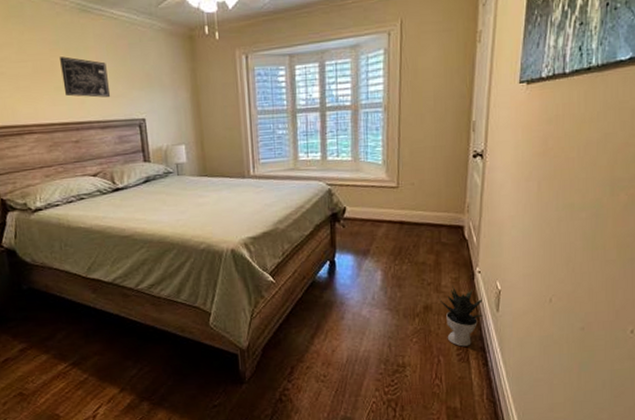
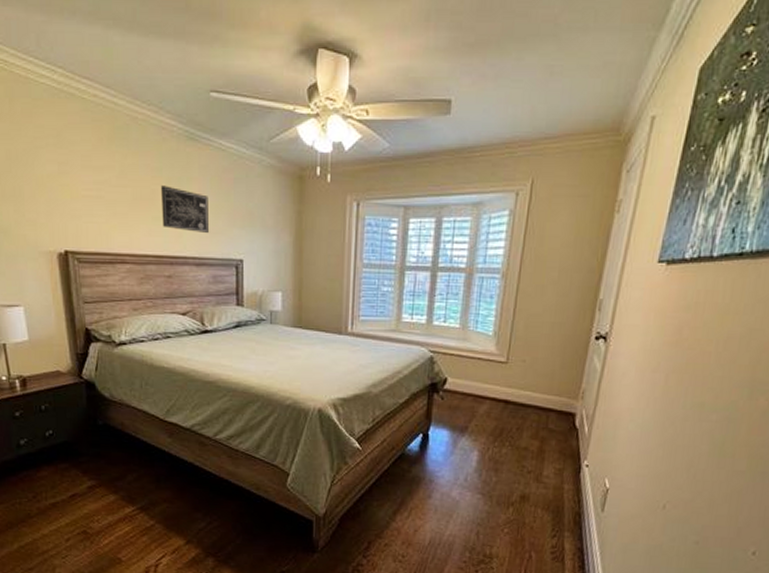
potted plant: present [439,285,484,347] -> none [538,476,587,545]

